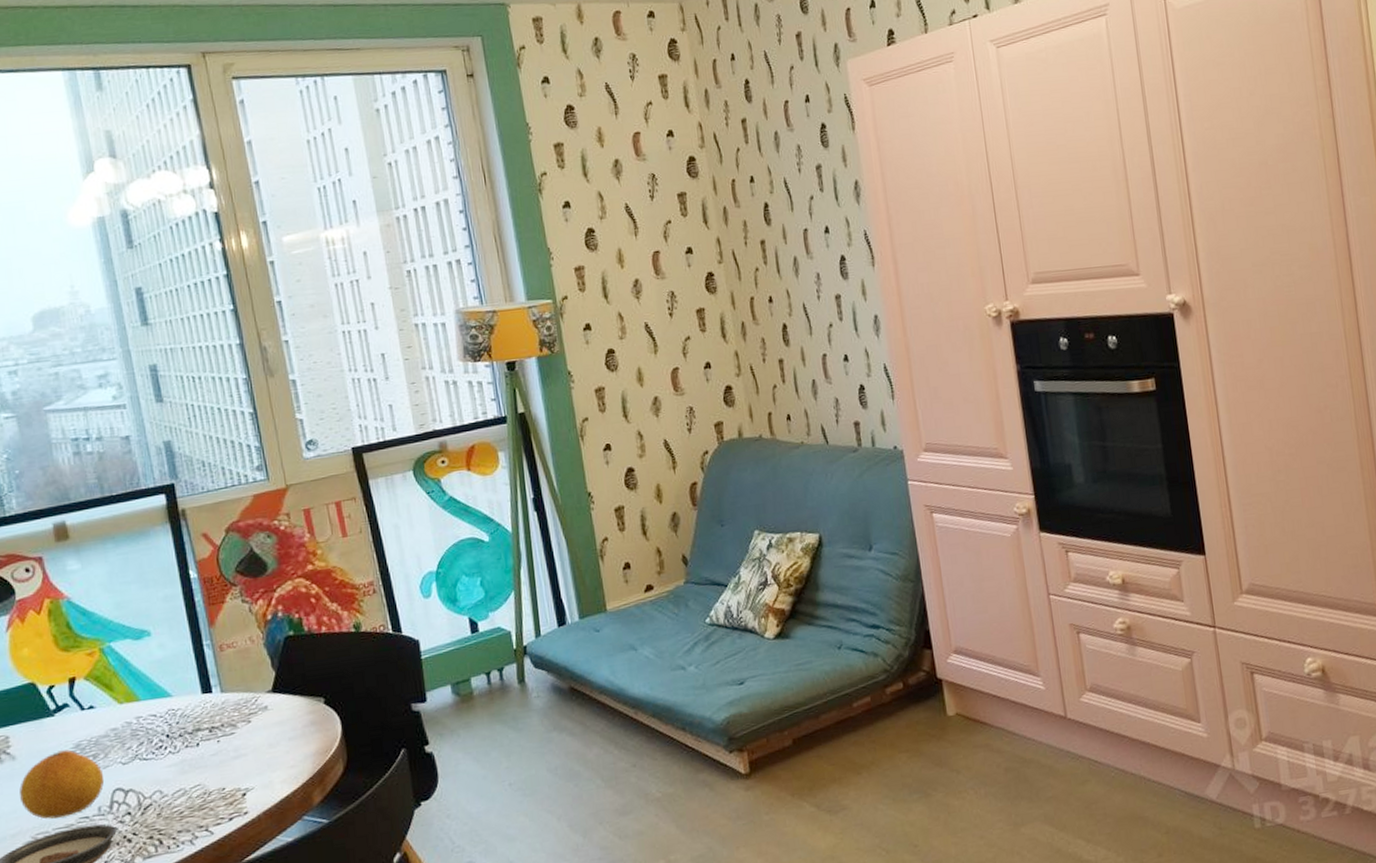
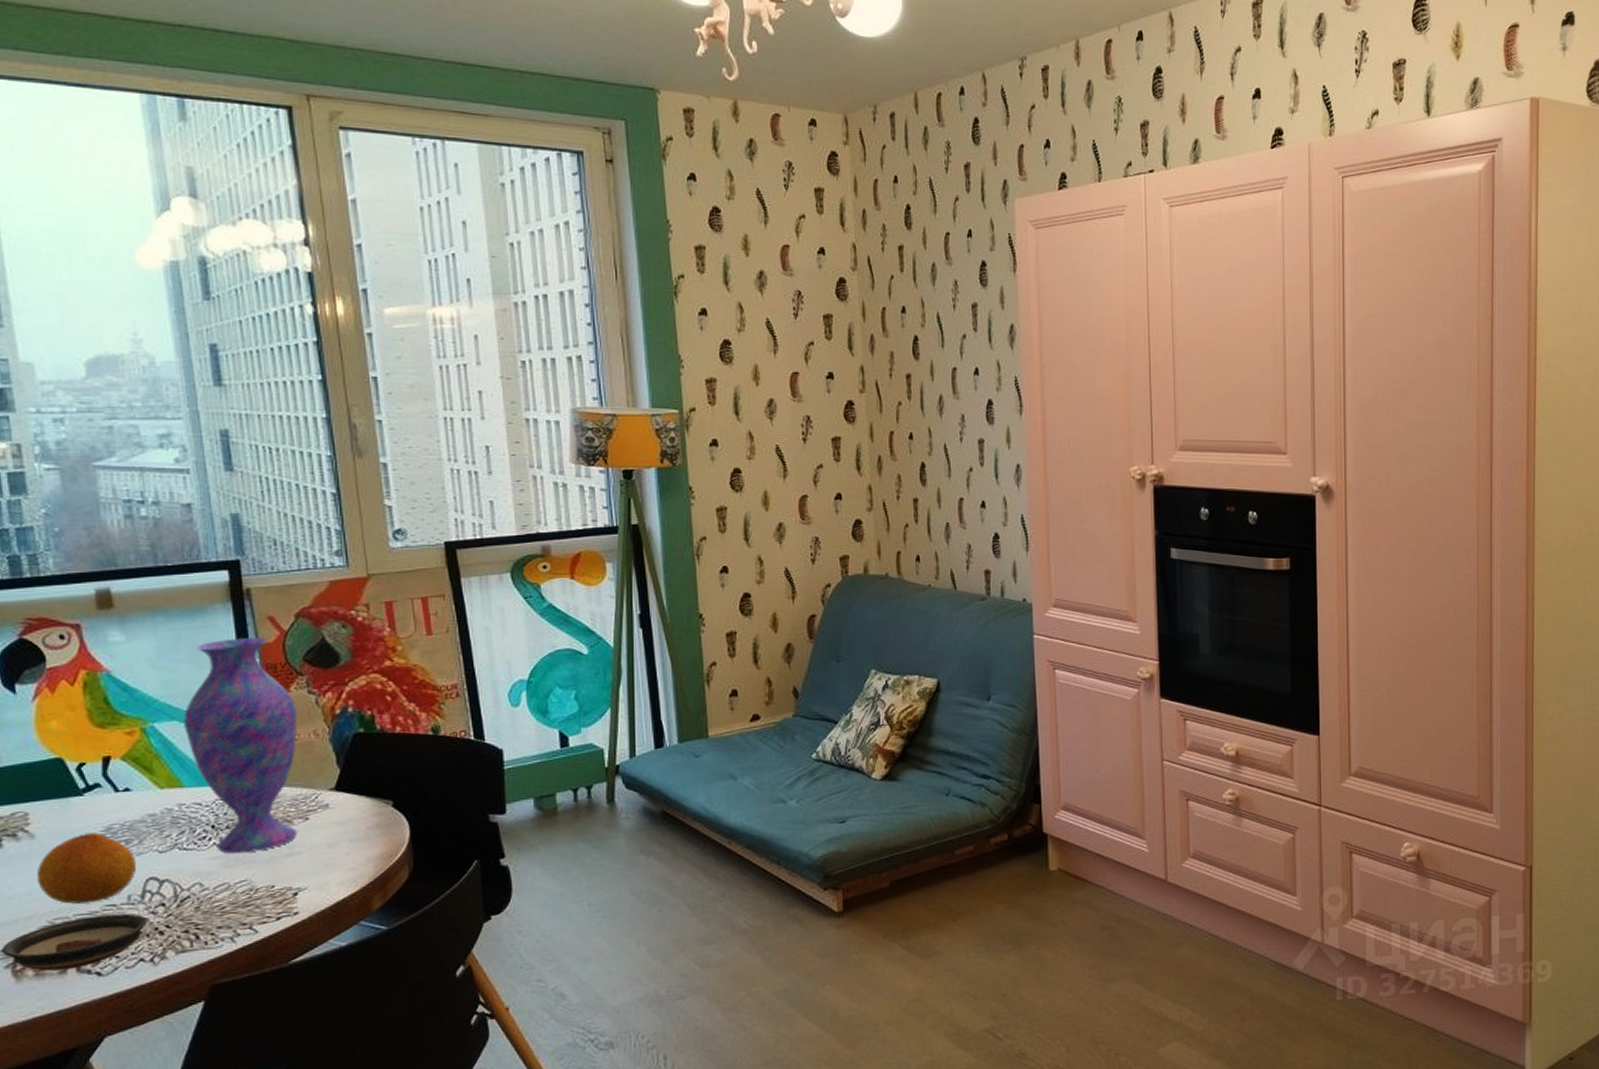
vase: none [135,553,242,761] -> present [184,638,298,854]

